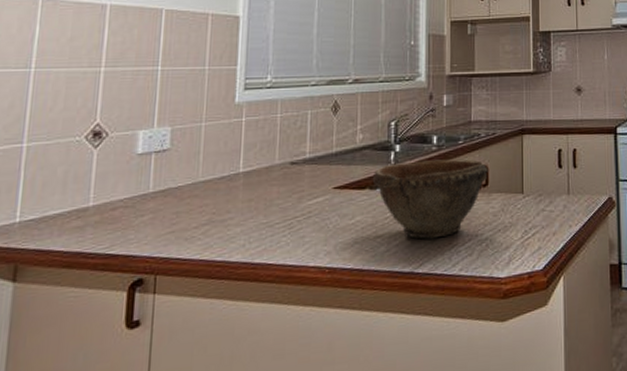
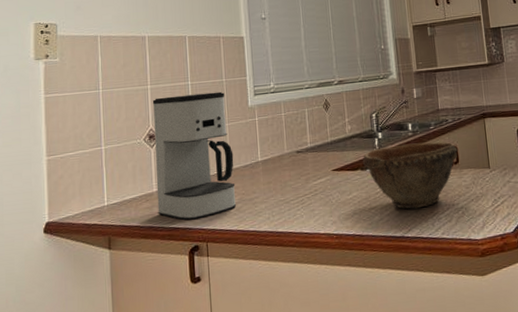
coffee maker: none [91,82,207,246] -> present [152,91,237,221]

